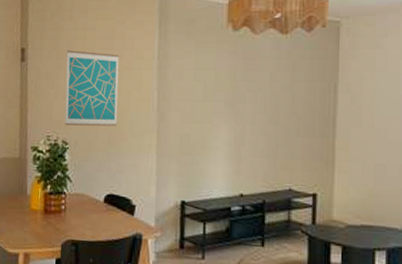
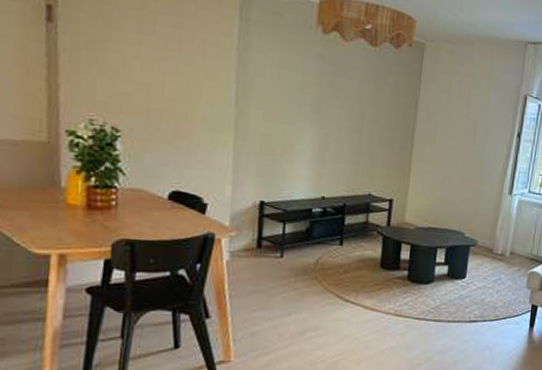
wall art: present [64,50,120,126] -> none [114,19,190,118]

